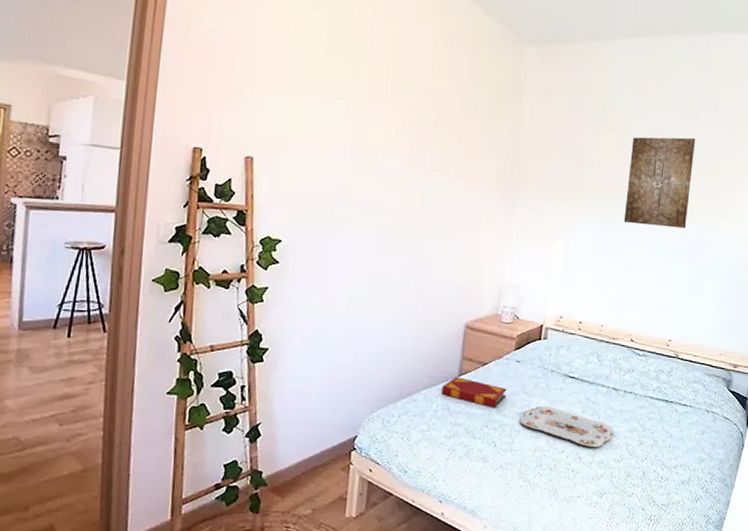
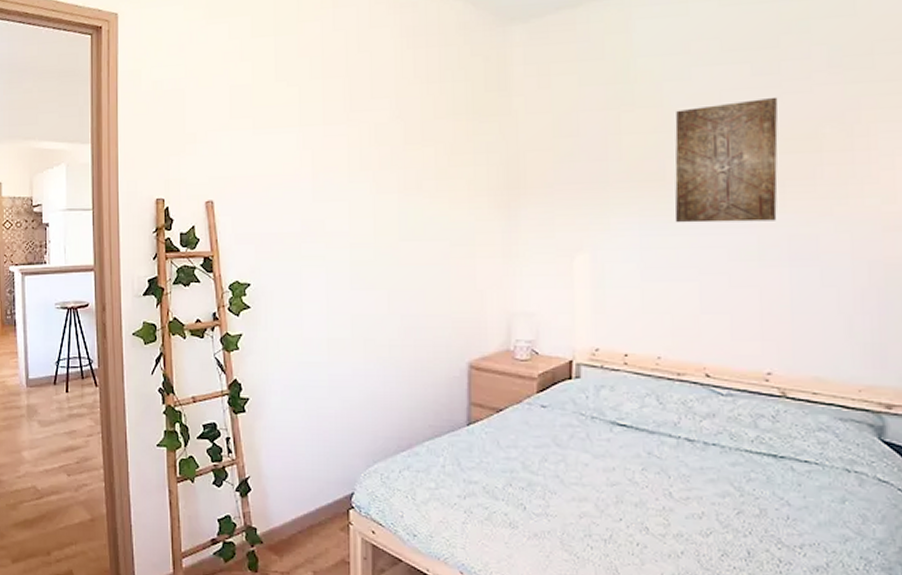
hardback book: present [441,377,507,409] -> none [448,426,533,464]
serving tray: present [519,406,614,448] -> none [554,462,694,516]

